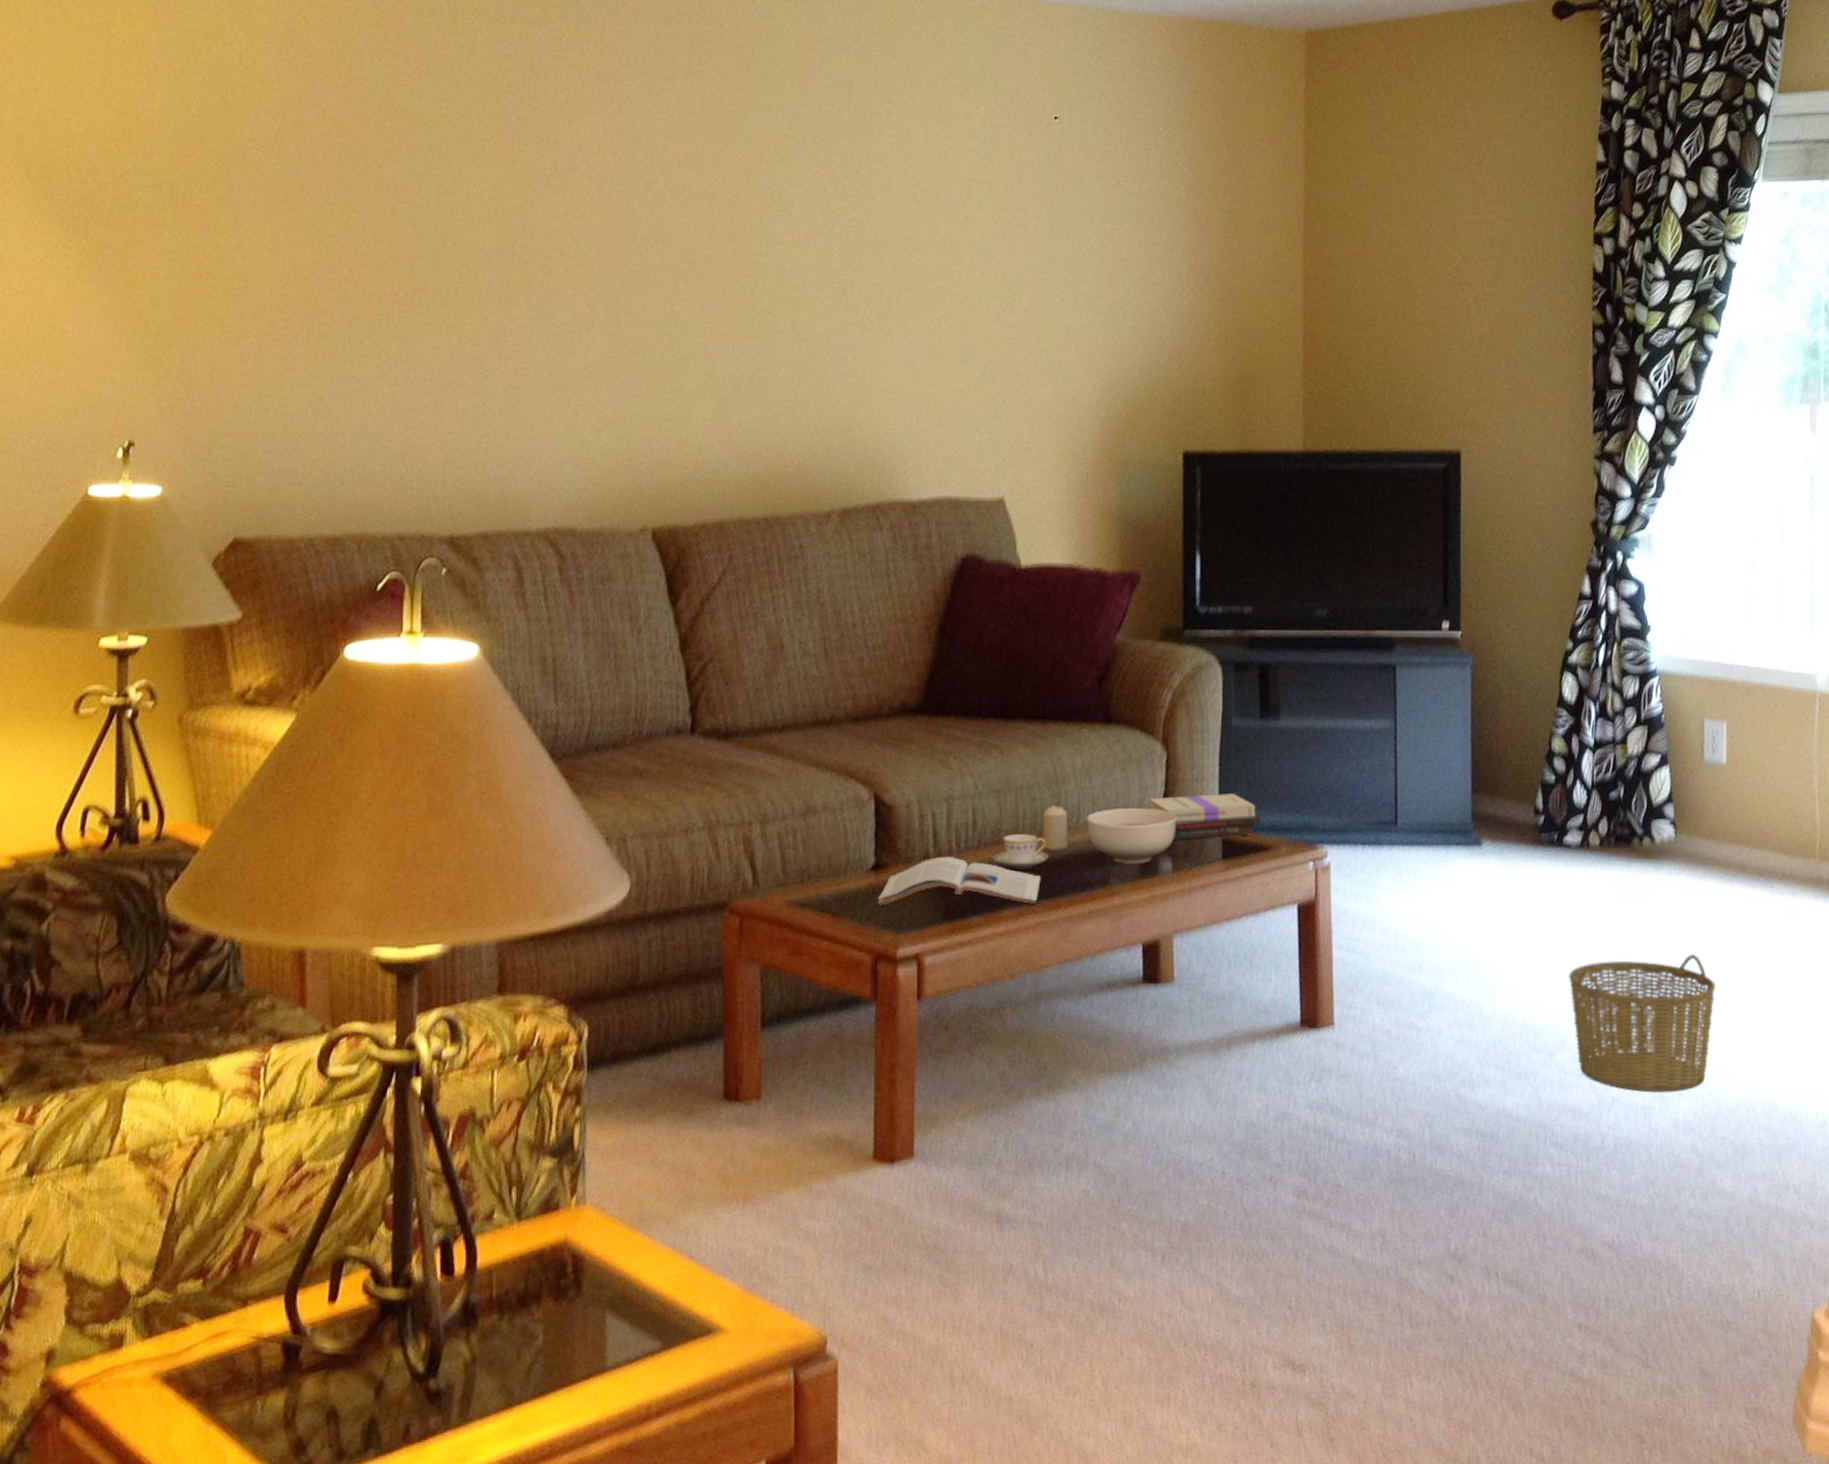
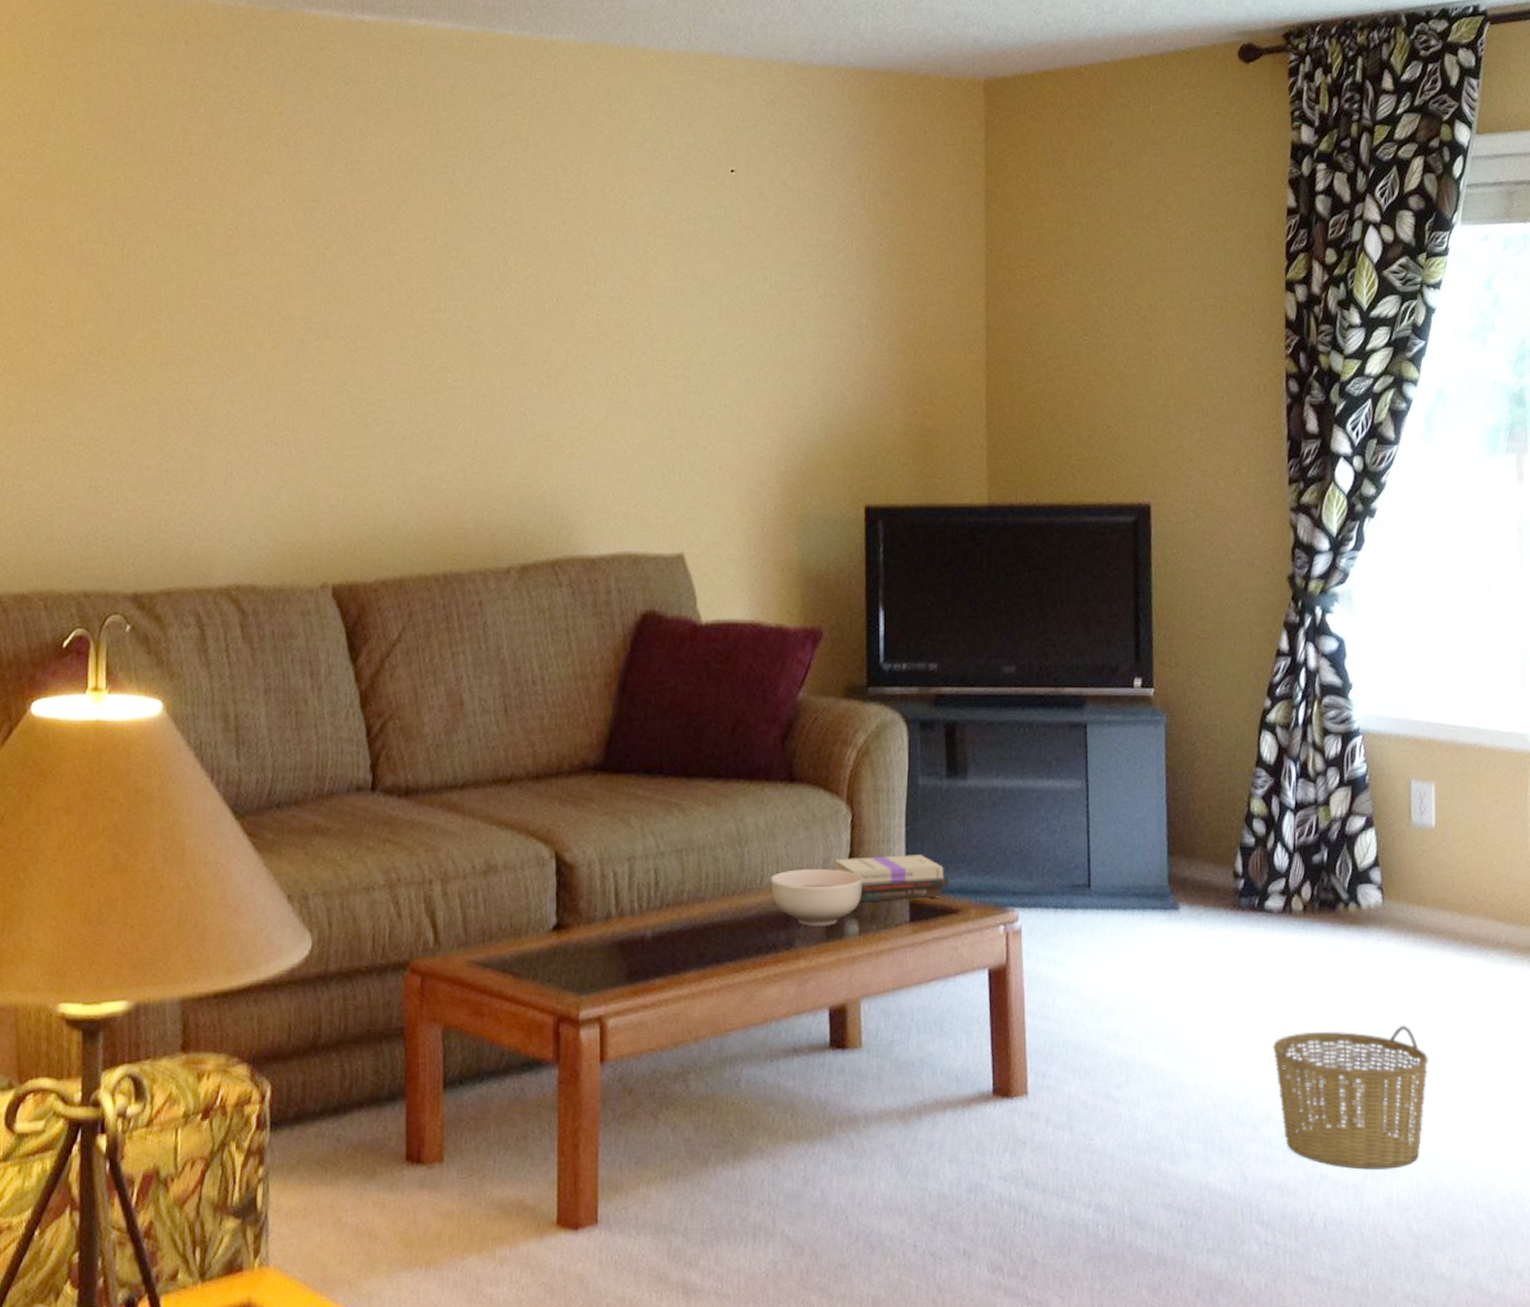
magazine: present [877,856,1041,906] -> none [559,916,724,967]
teacup: present [992,834,1048,870] -> none [675,895,732,932]
candle: present [1043,806,1068,852] -> none [726,866,752,914]

